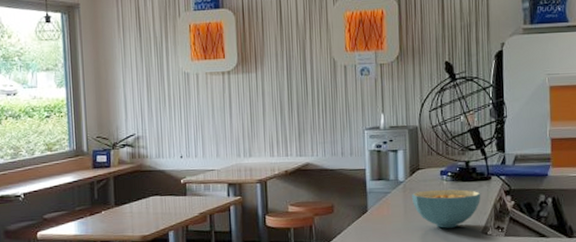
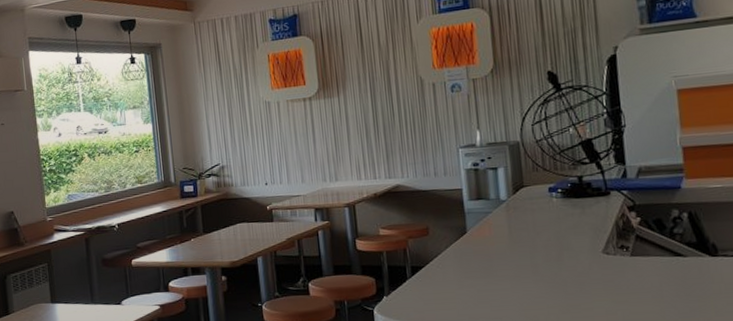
cereal bowl: present [412,189,481,228] -> none [517,206,599,249]

